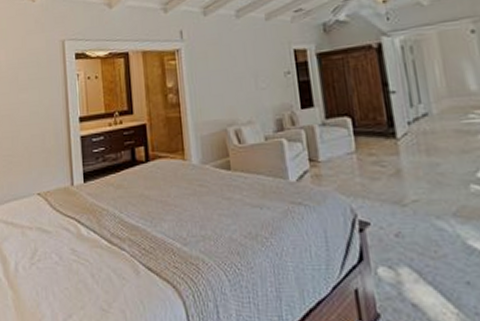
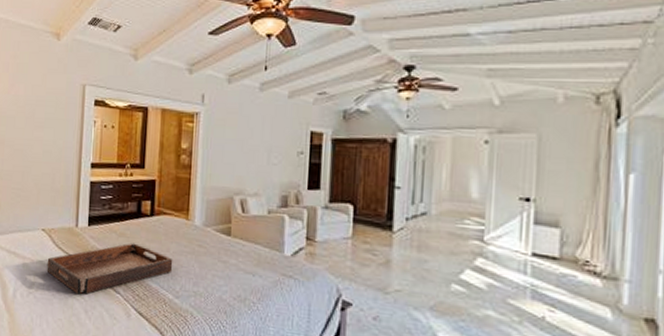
serving tray: none [46,193,177,258] -> present [46,243,173,295]

